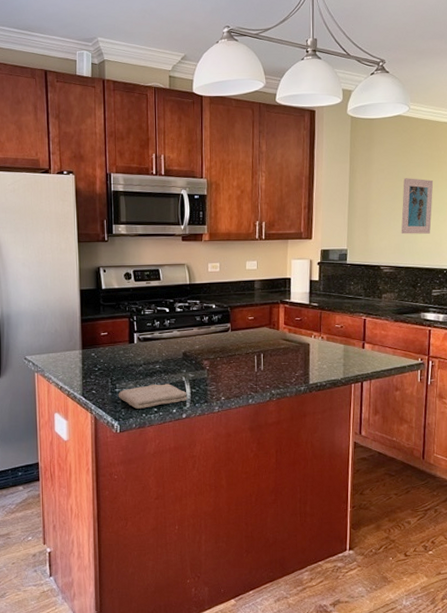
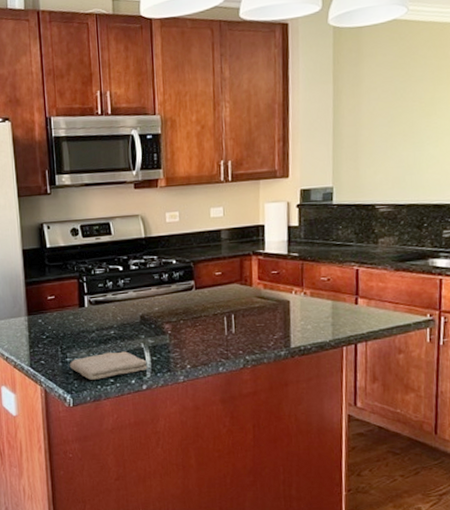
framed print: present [401,178,434,235] -> none [400,95,442,165]

